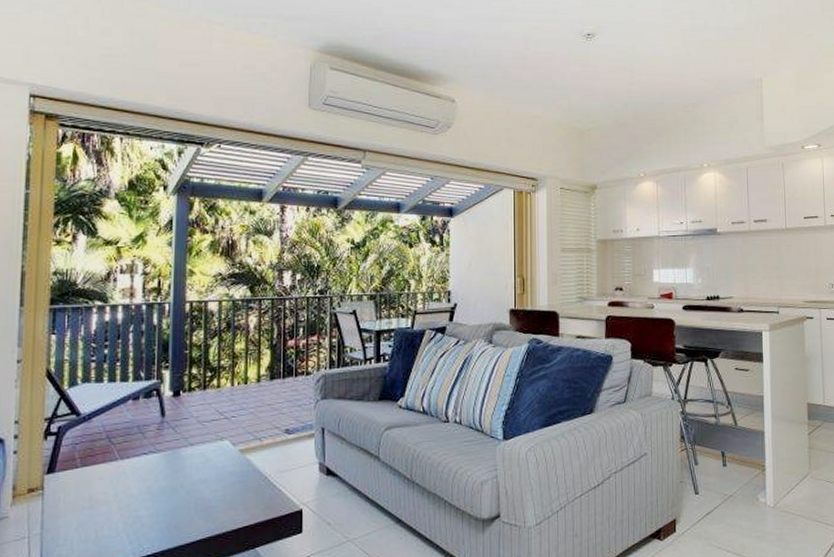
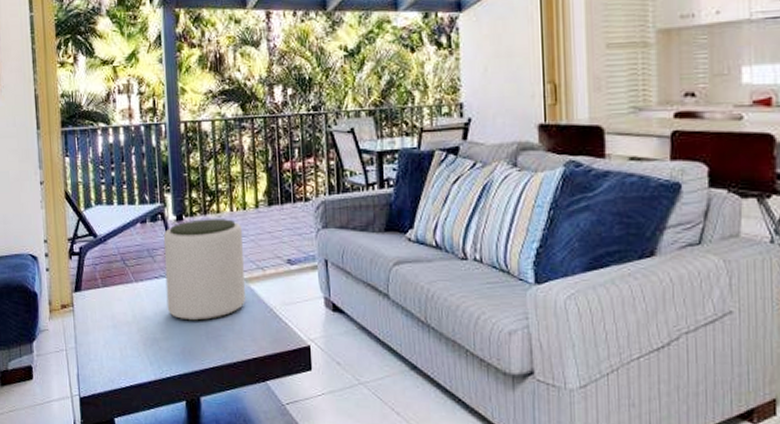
plant pot: none [154,393,241,495] -> present [163,219,245,321]

